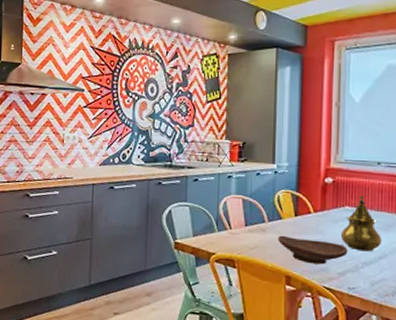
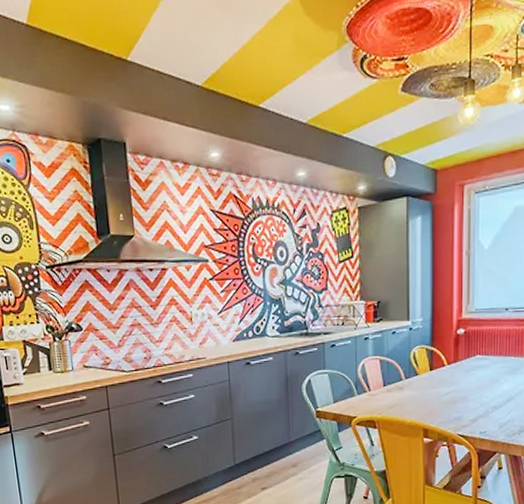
decorative bowl: present [278,235,348,265] -> none [415,390,480,415]
teapot: present [340,196,383,252] -> none [472,343,510,397]

